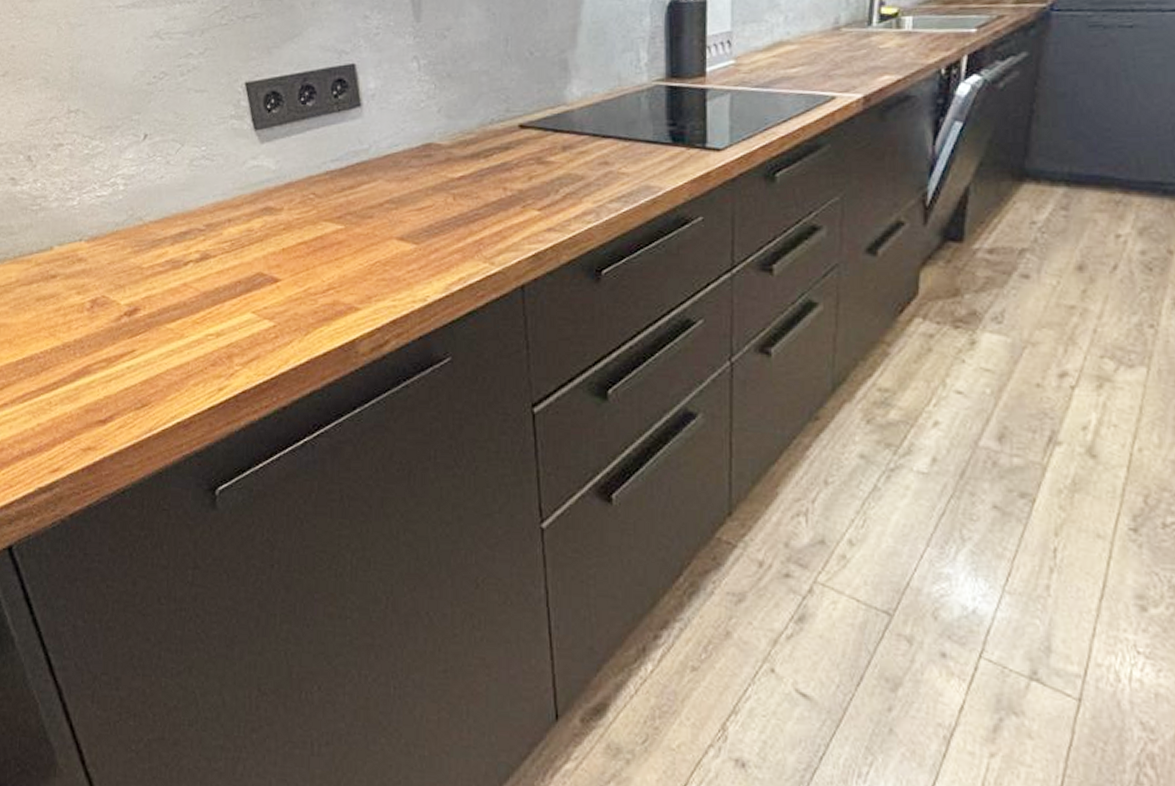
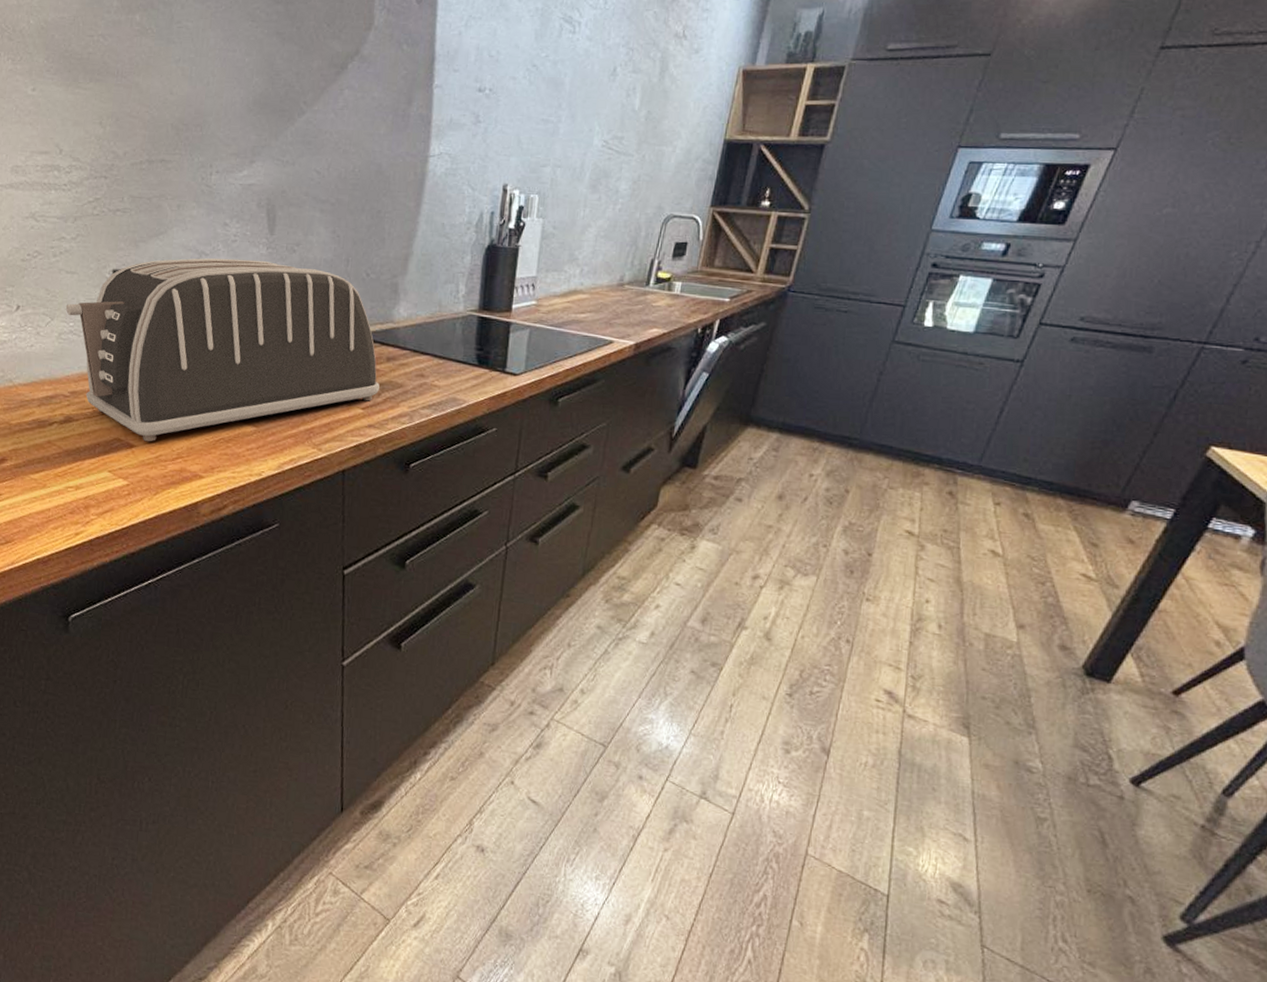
toaster: none [196,51,556,274] -> present [65,258,380,442]

